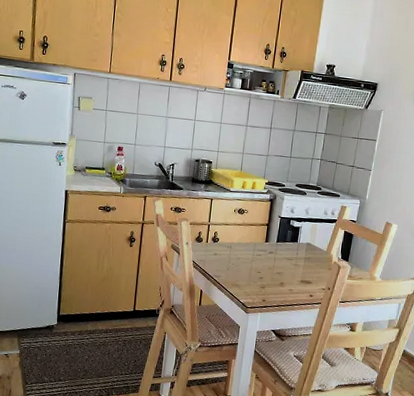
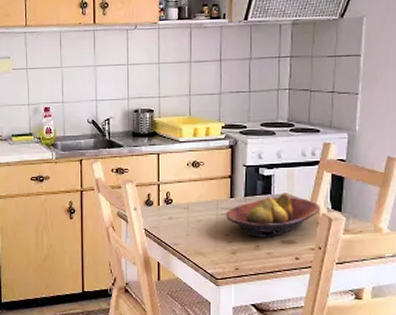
fruit bowl: none [260,242,333,277] -> present [225,193,320,238]

